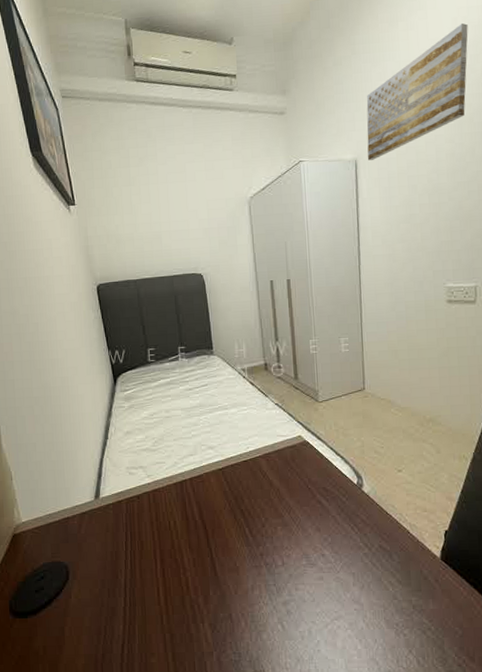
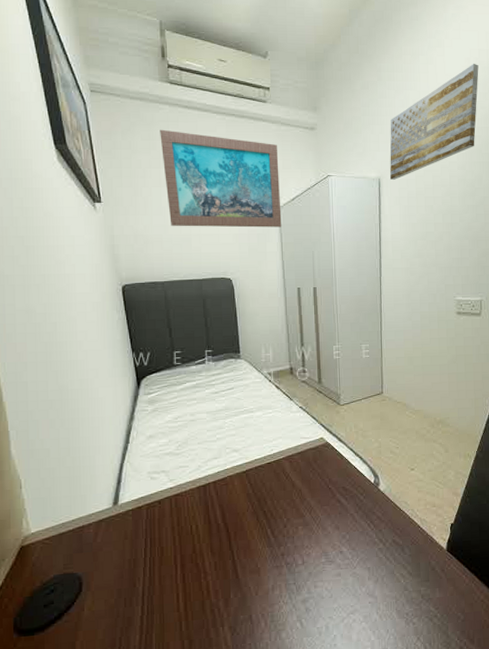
wall art: none [128,128,252,224] -> present [160,129,282,228]

